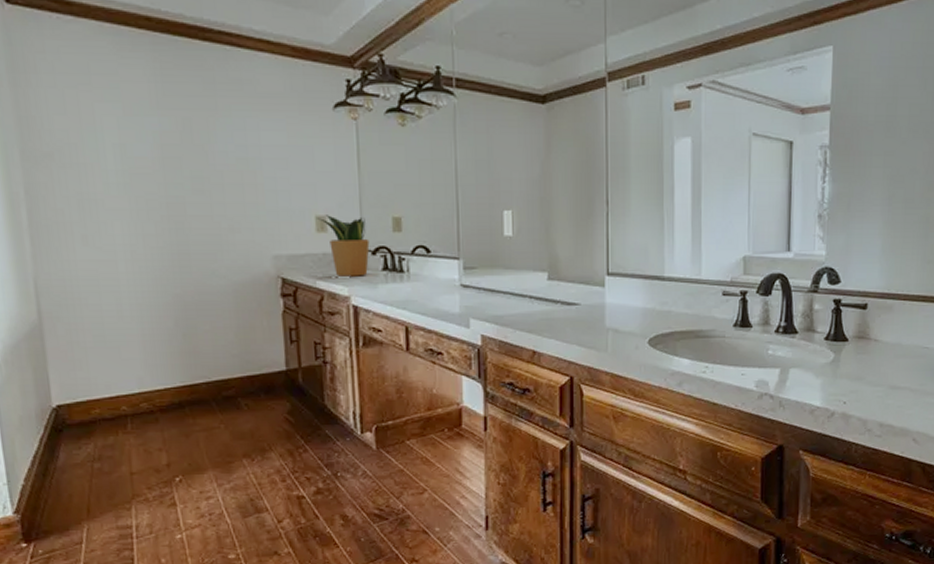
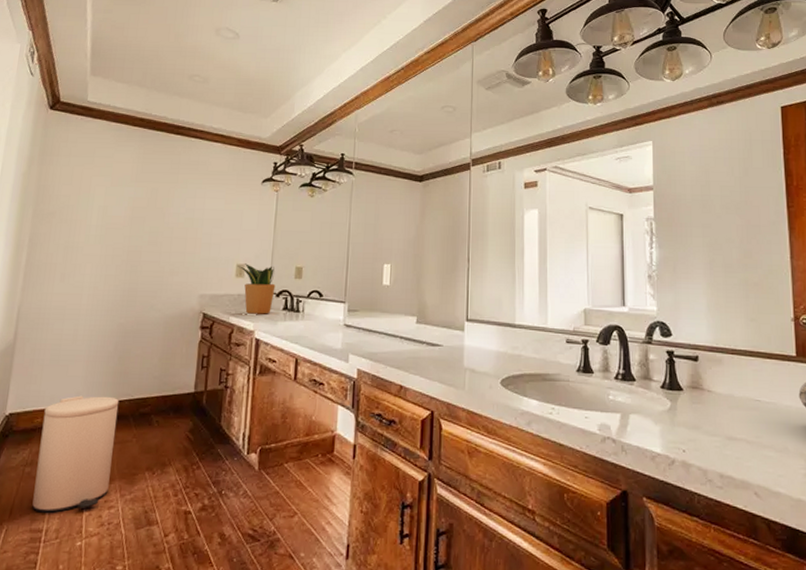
pedal bin: none [101,380,202,509] -> present [32,395,119,513]

